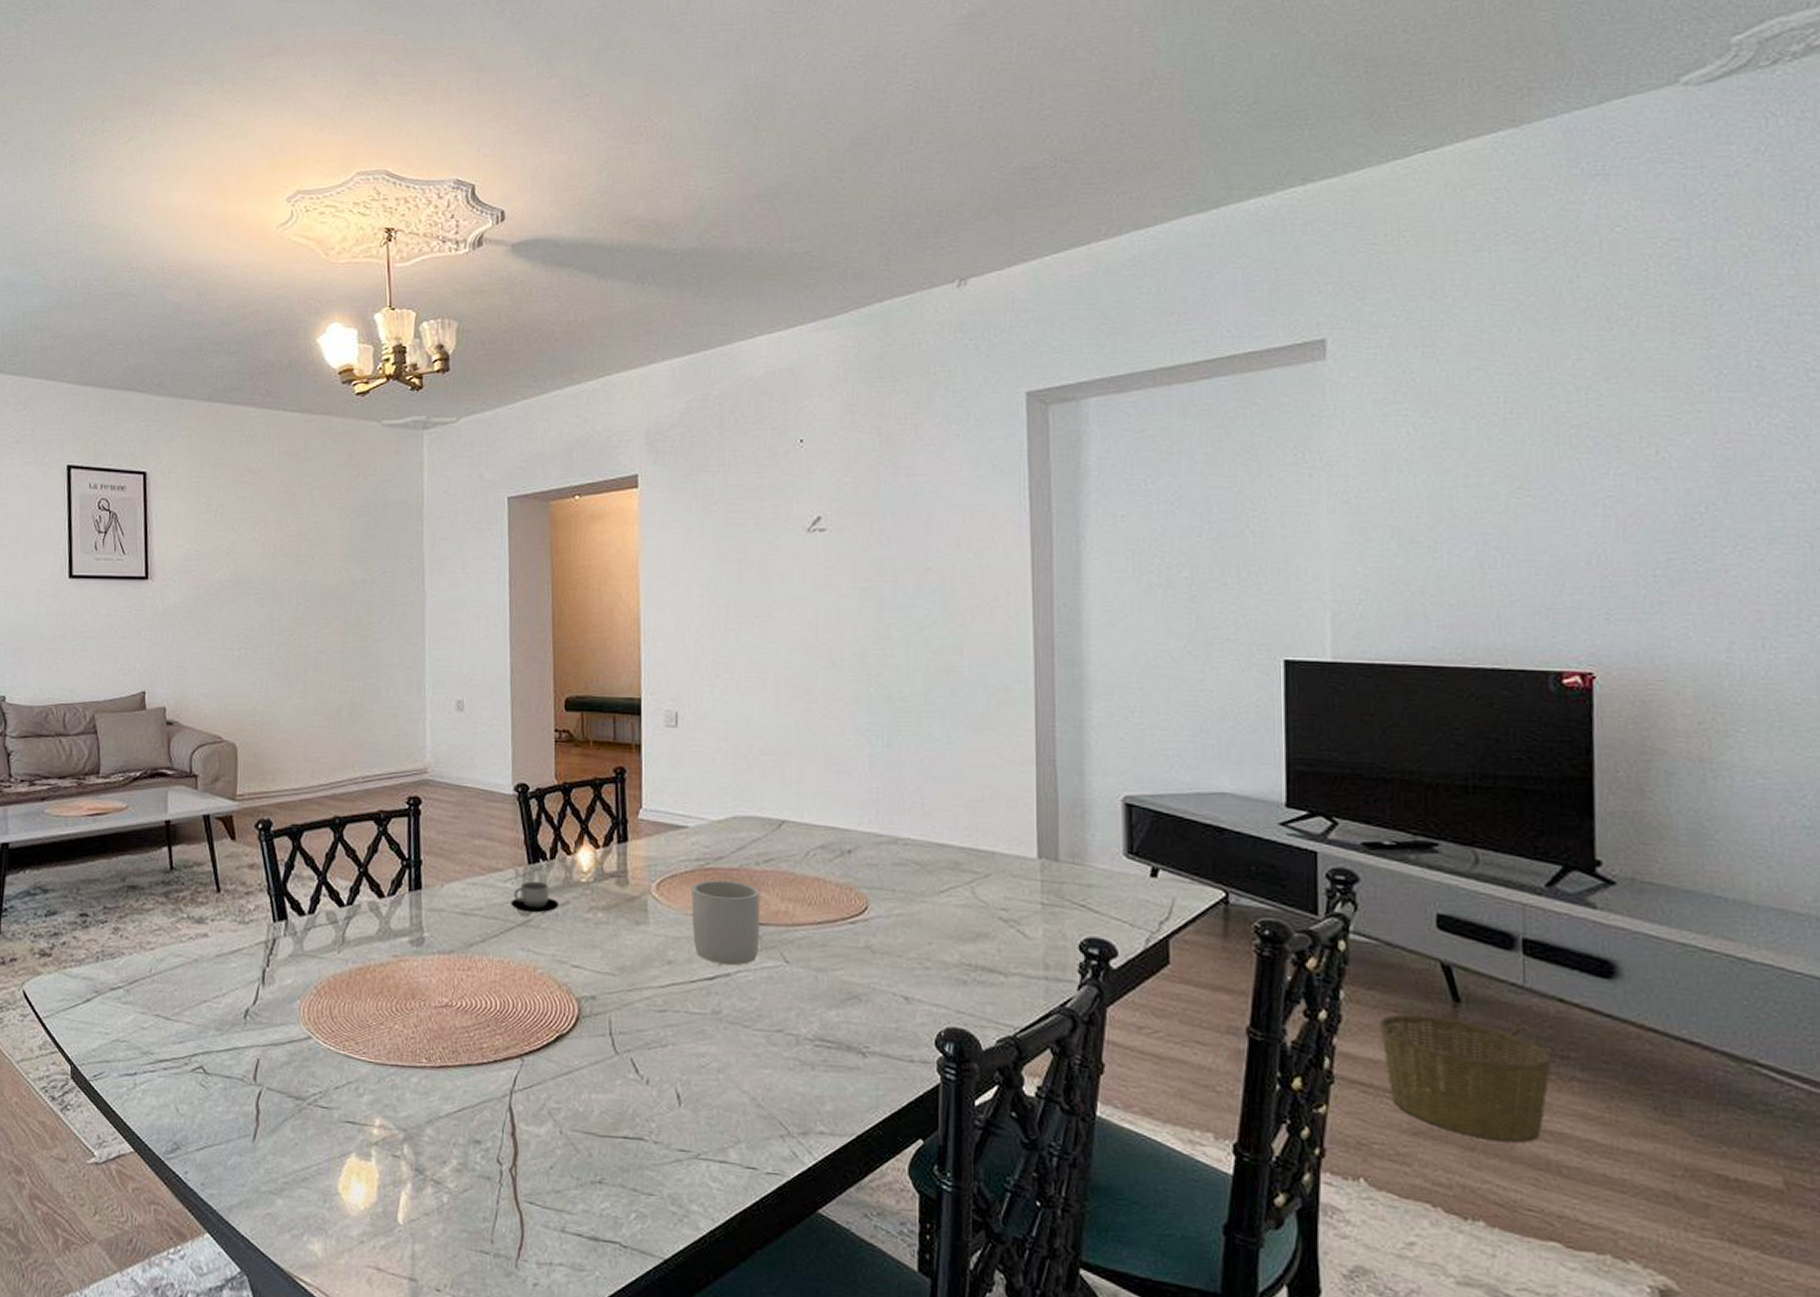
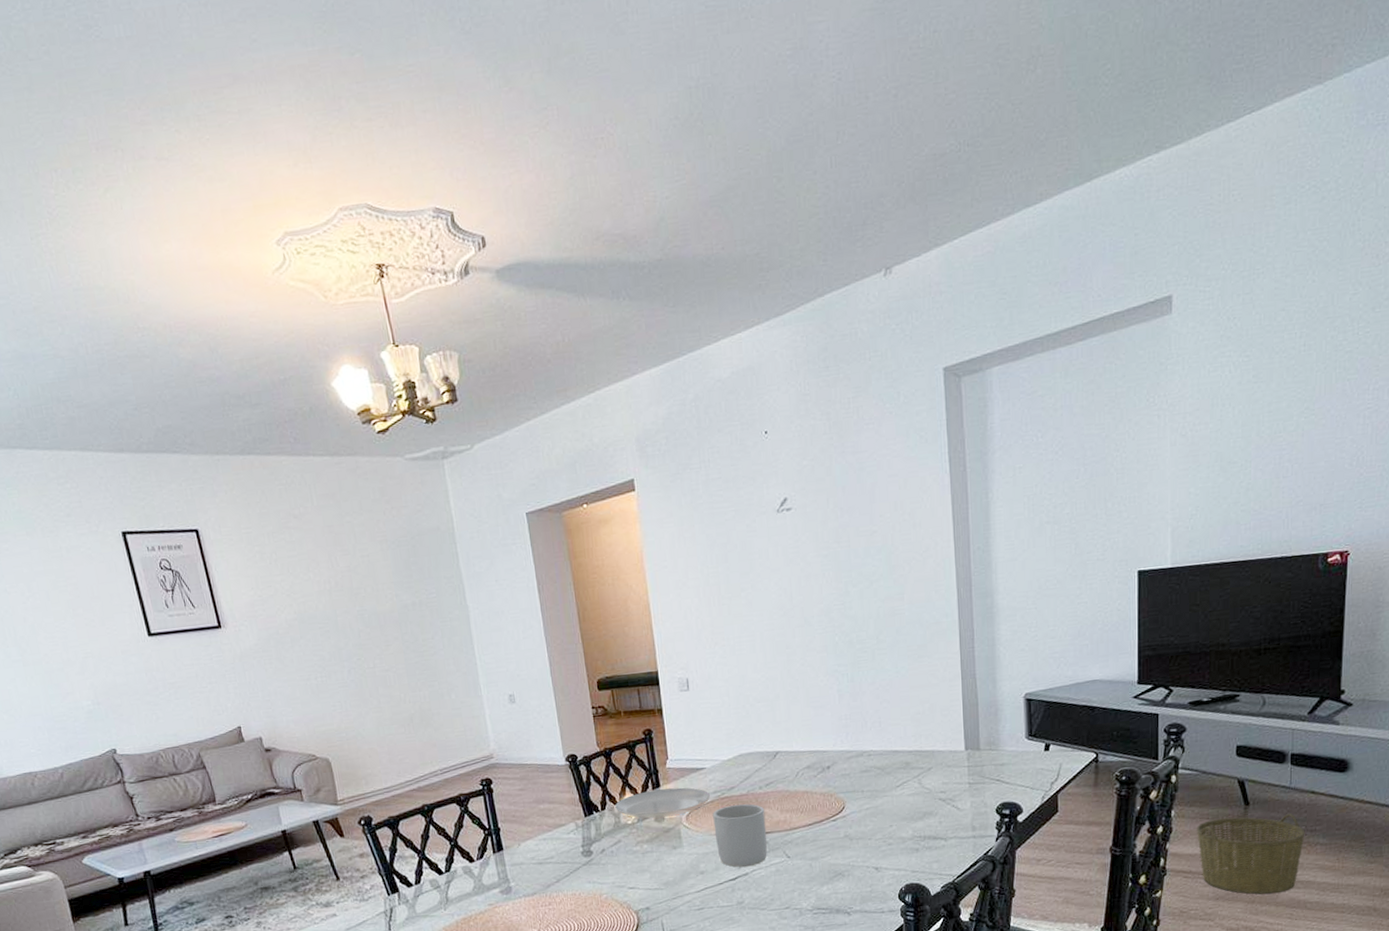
cup: present [510,881,559,913] -> none [575,829,613,854]
plate: none [568,844,692,882] -> present [615,787,711,819]

